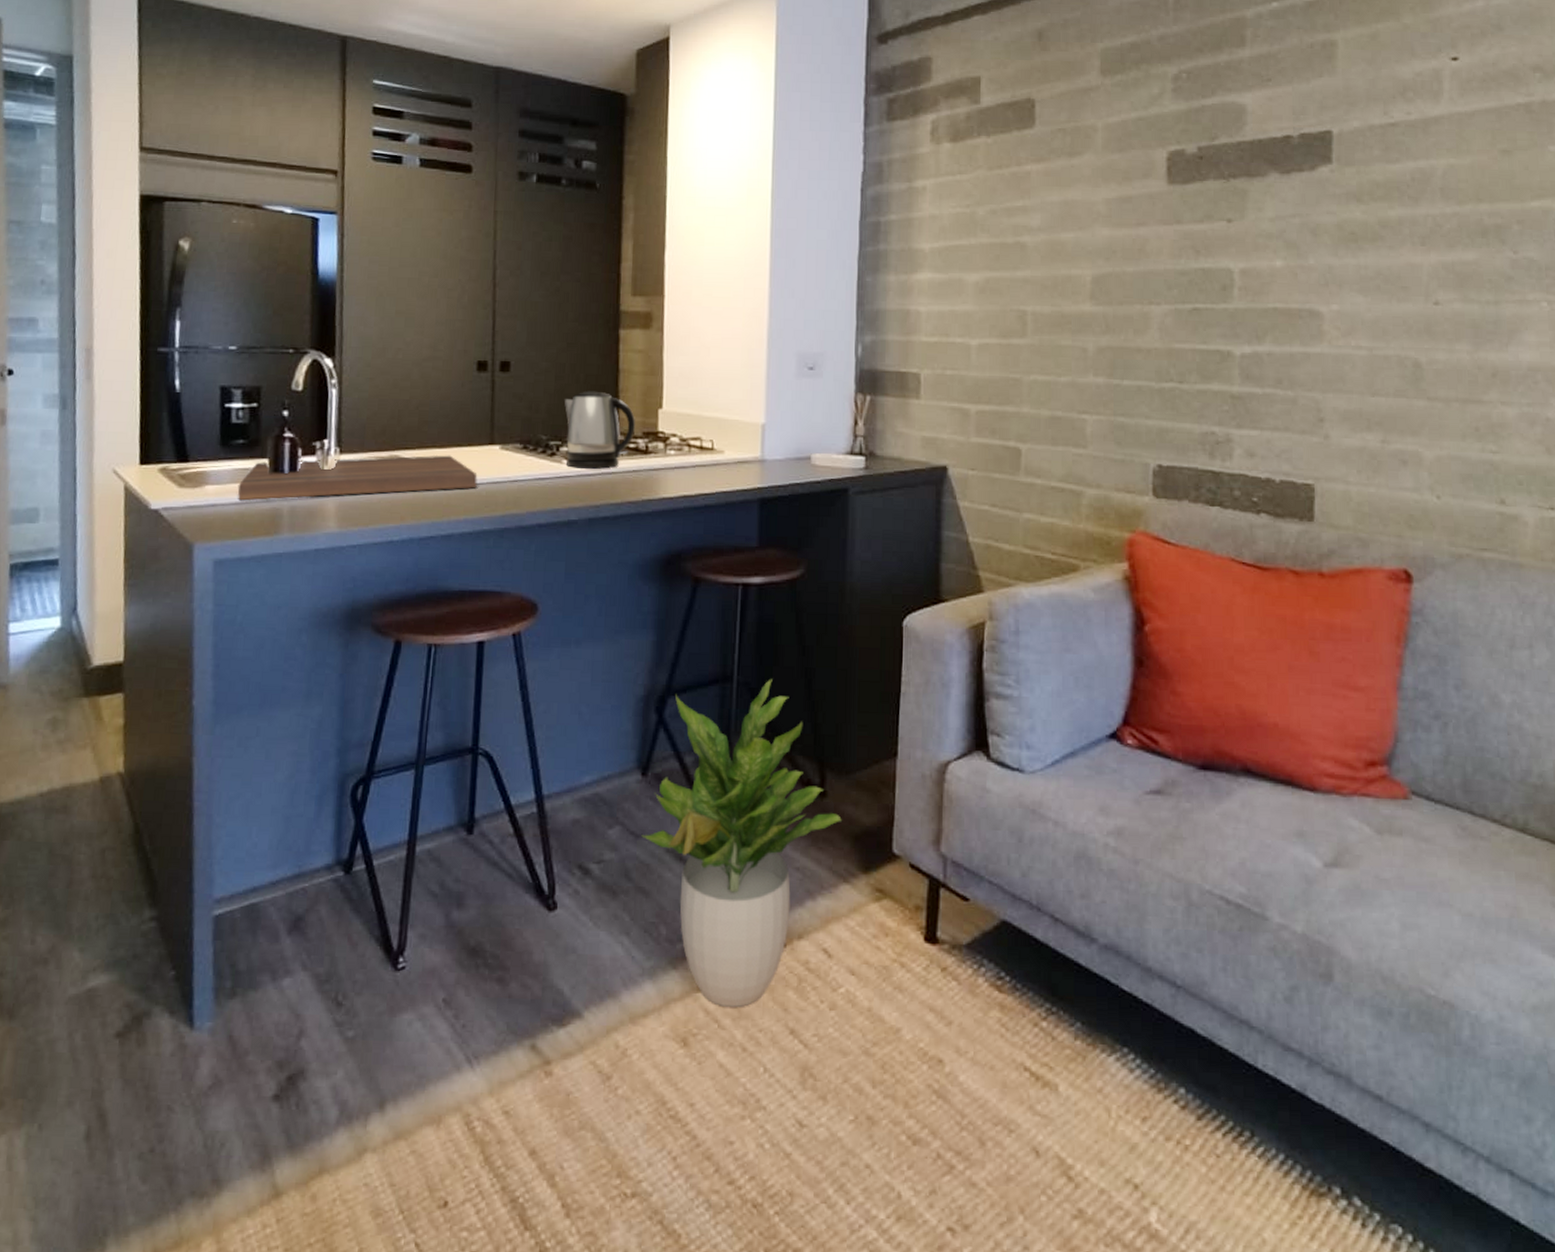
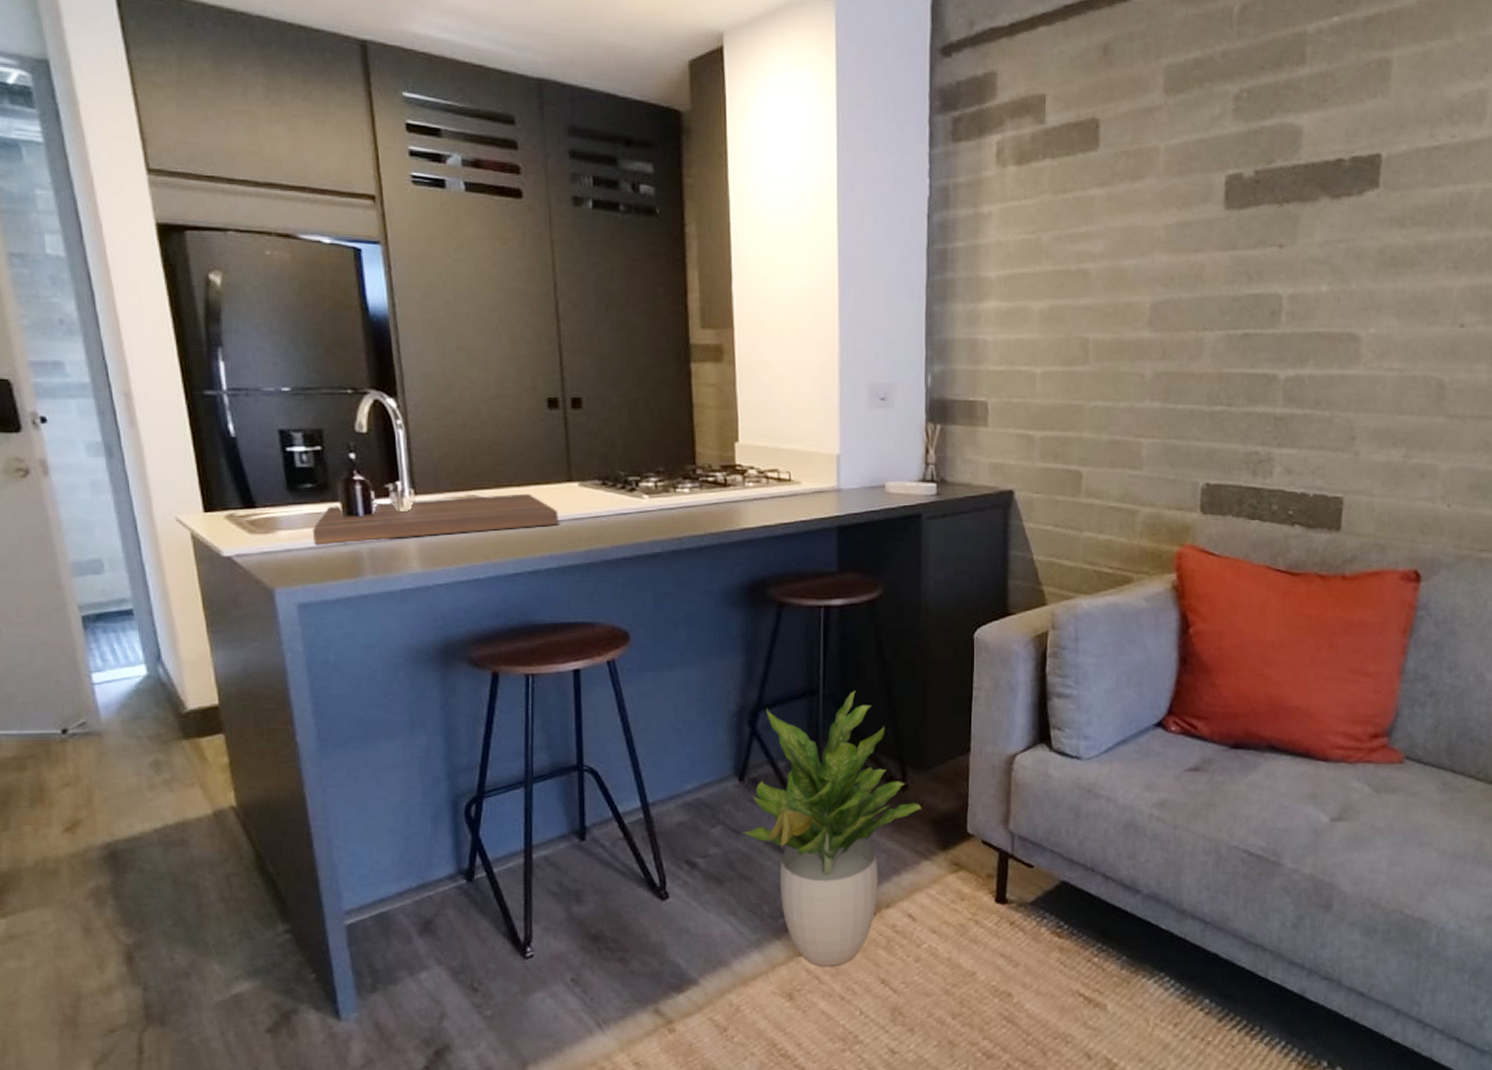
kettle: present [564,391,636,469] -> none [639,426,714,503]

